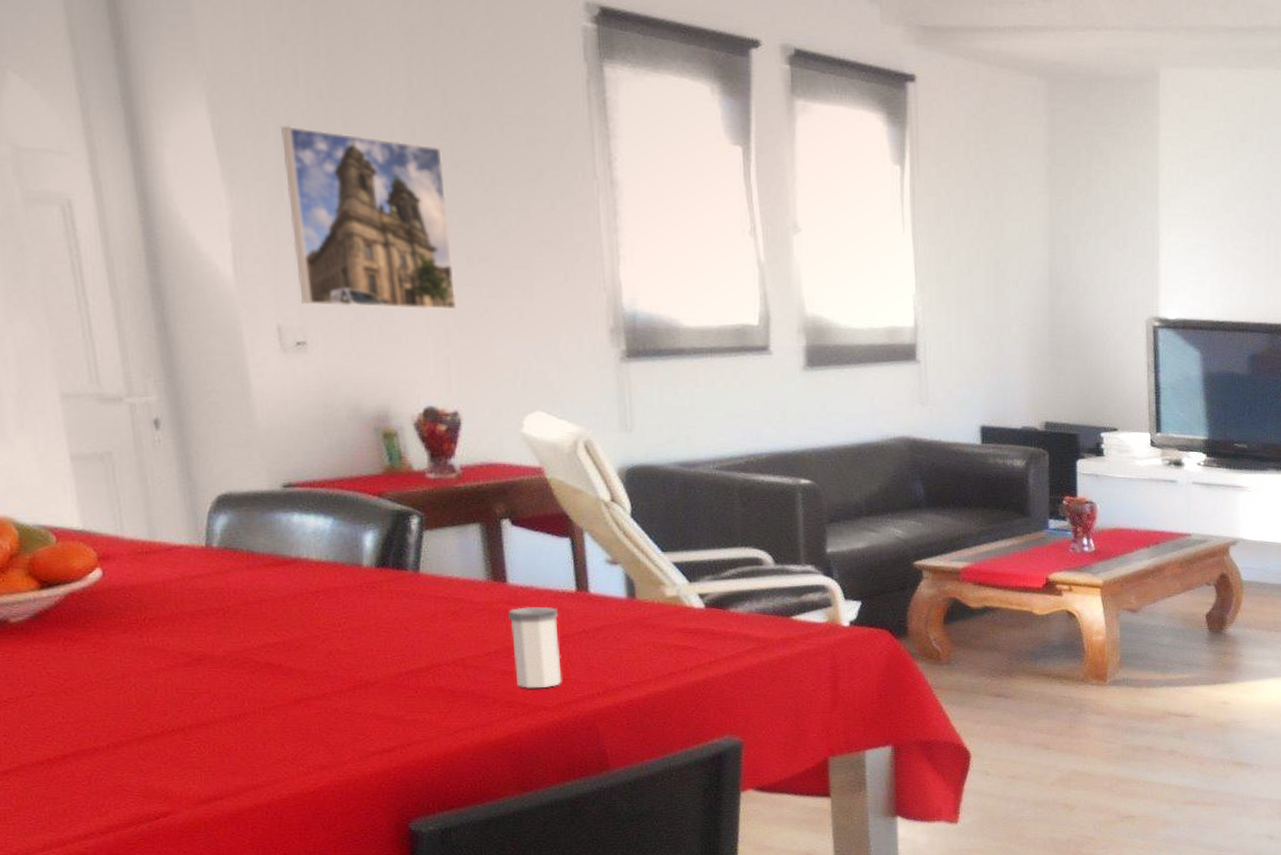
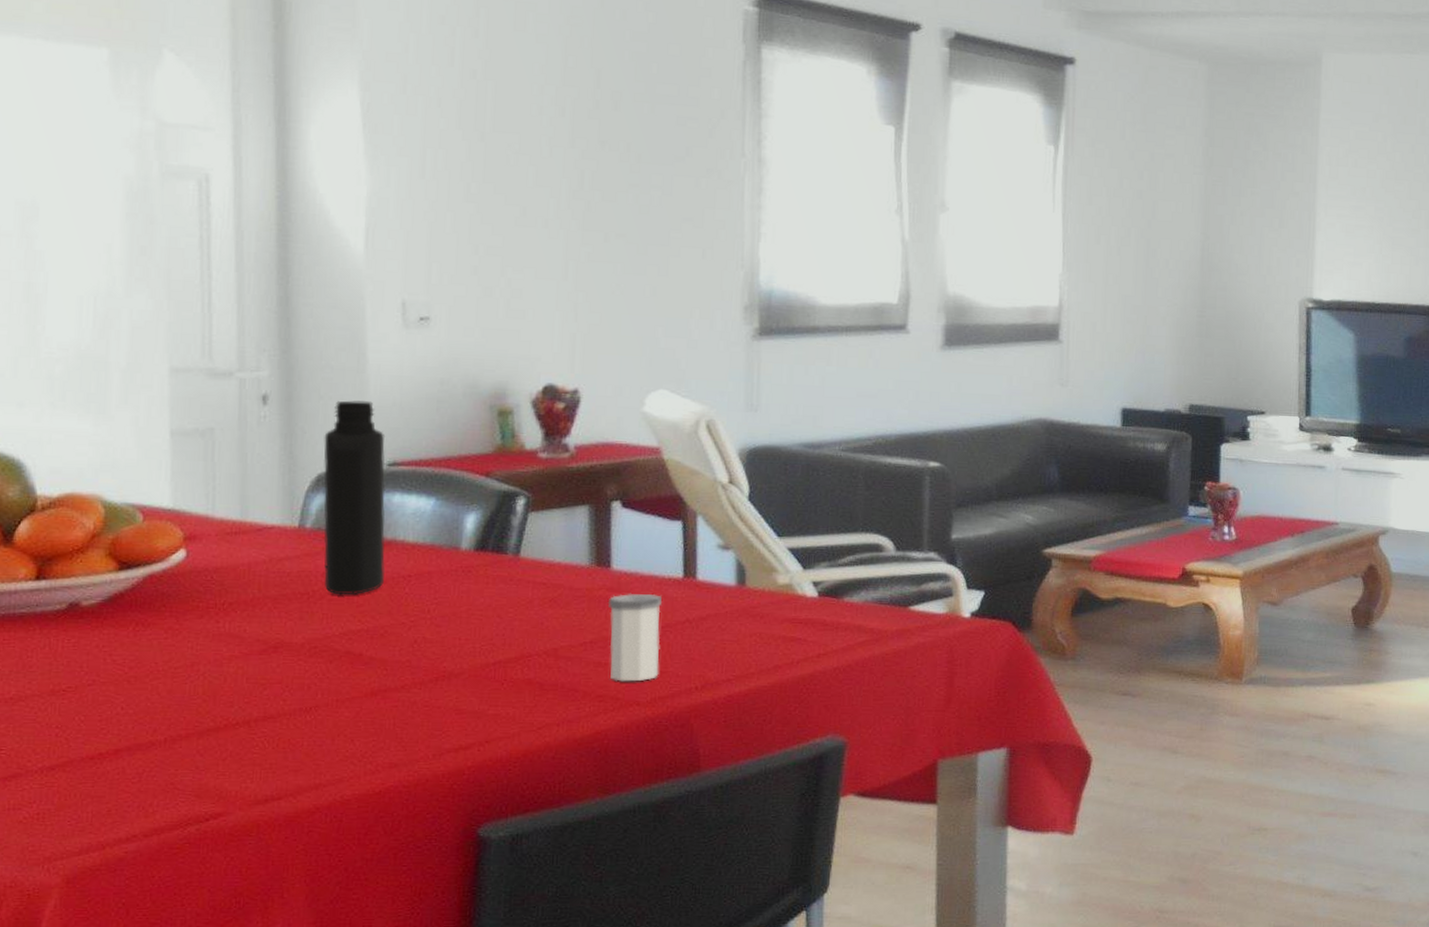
bottle: none [219,424,294,611] -> present [323,400,386,596]
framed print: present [281,126,456,310] -> none [429,103,590,286]

